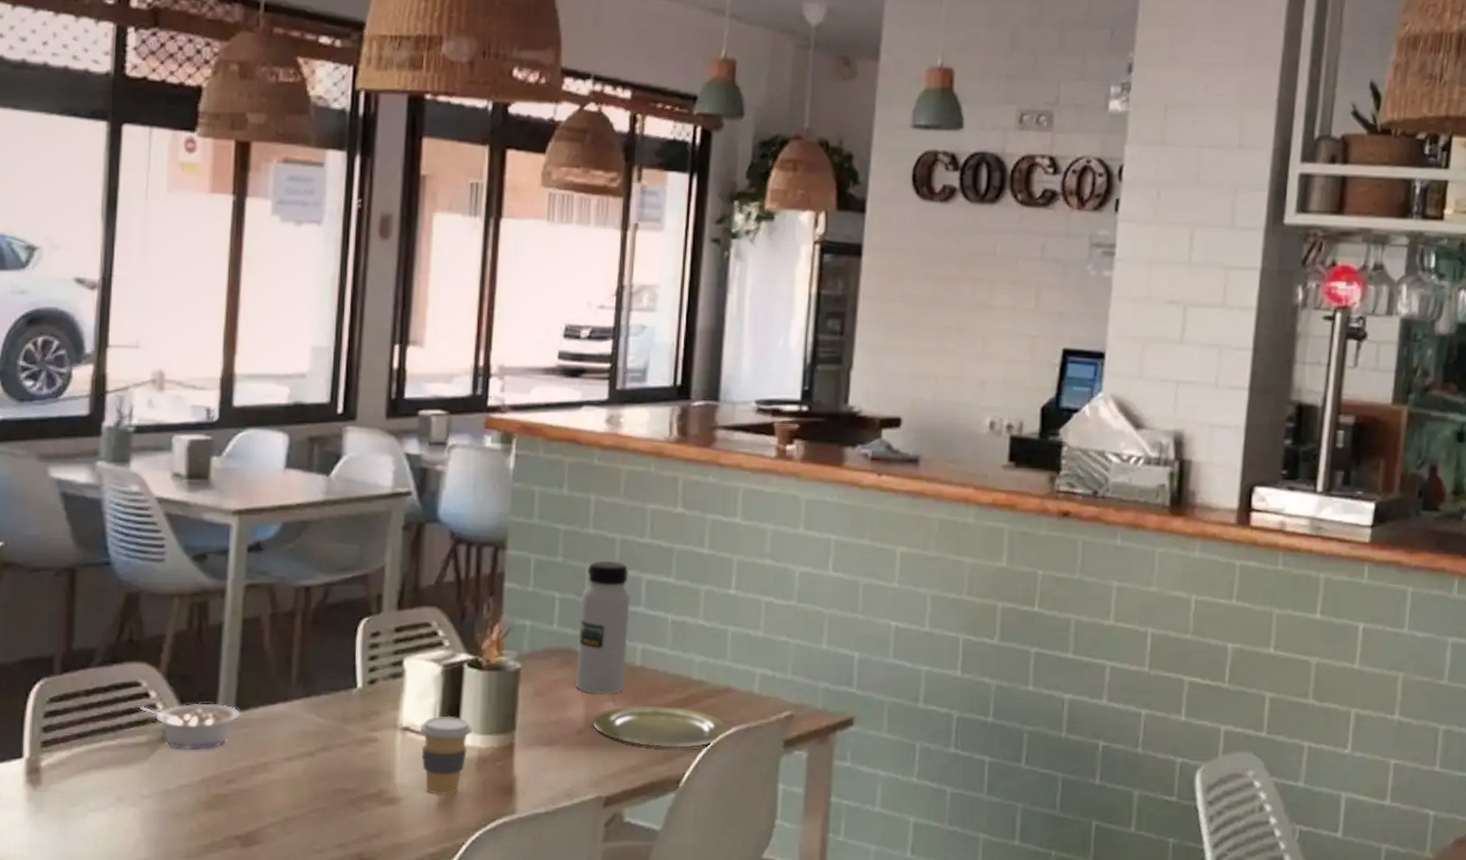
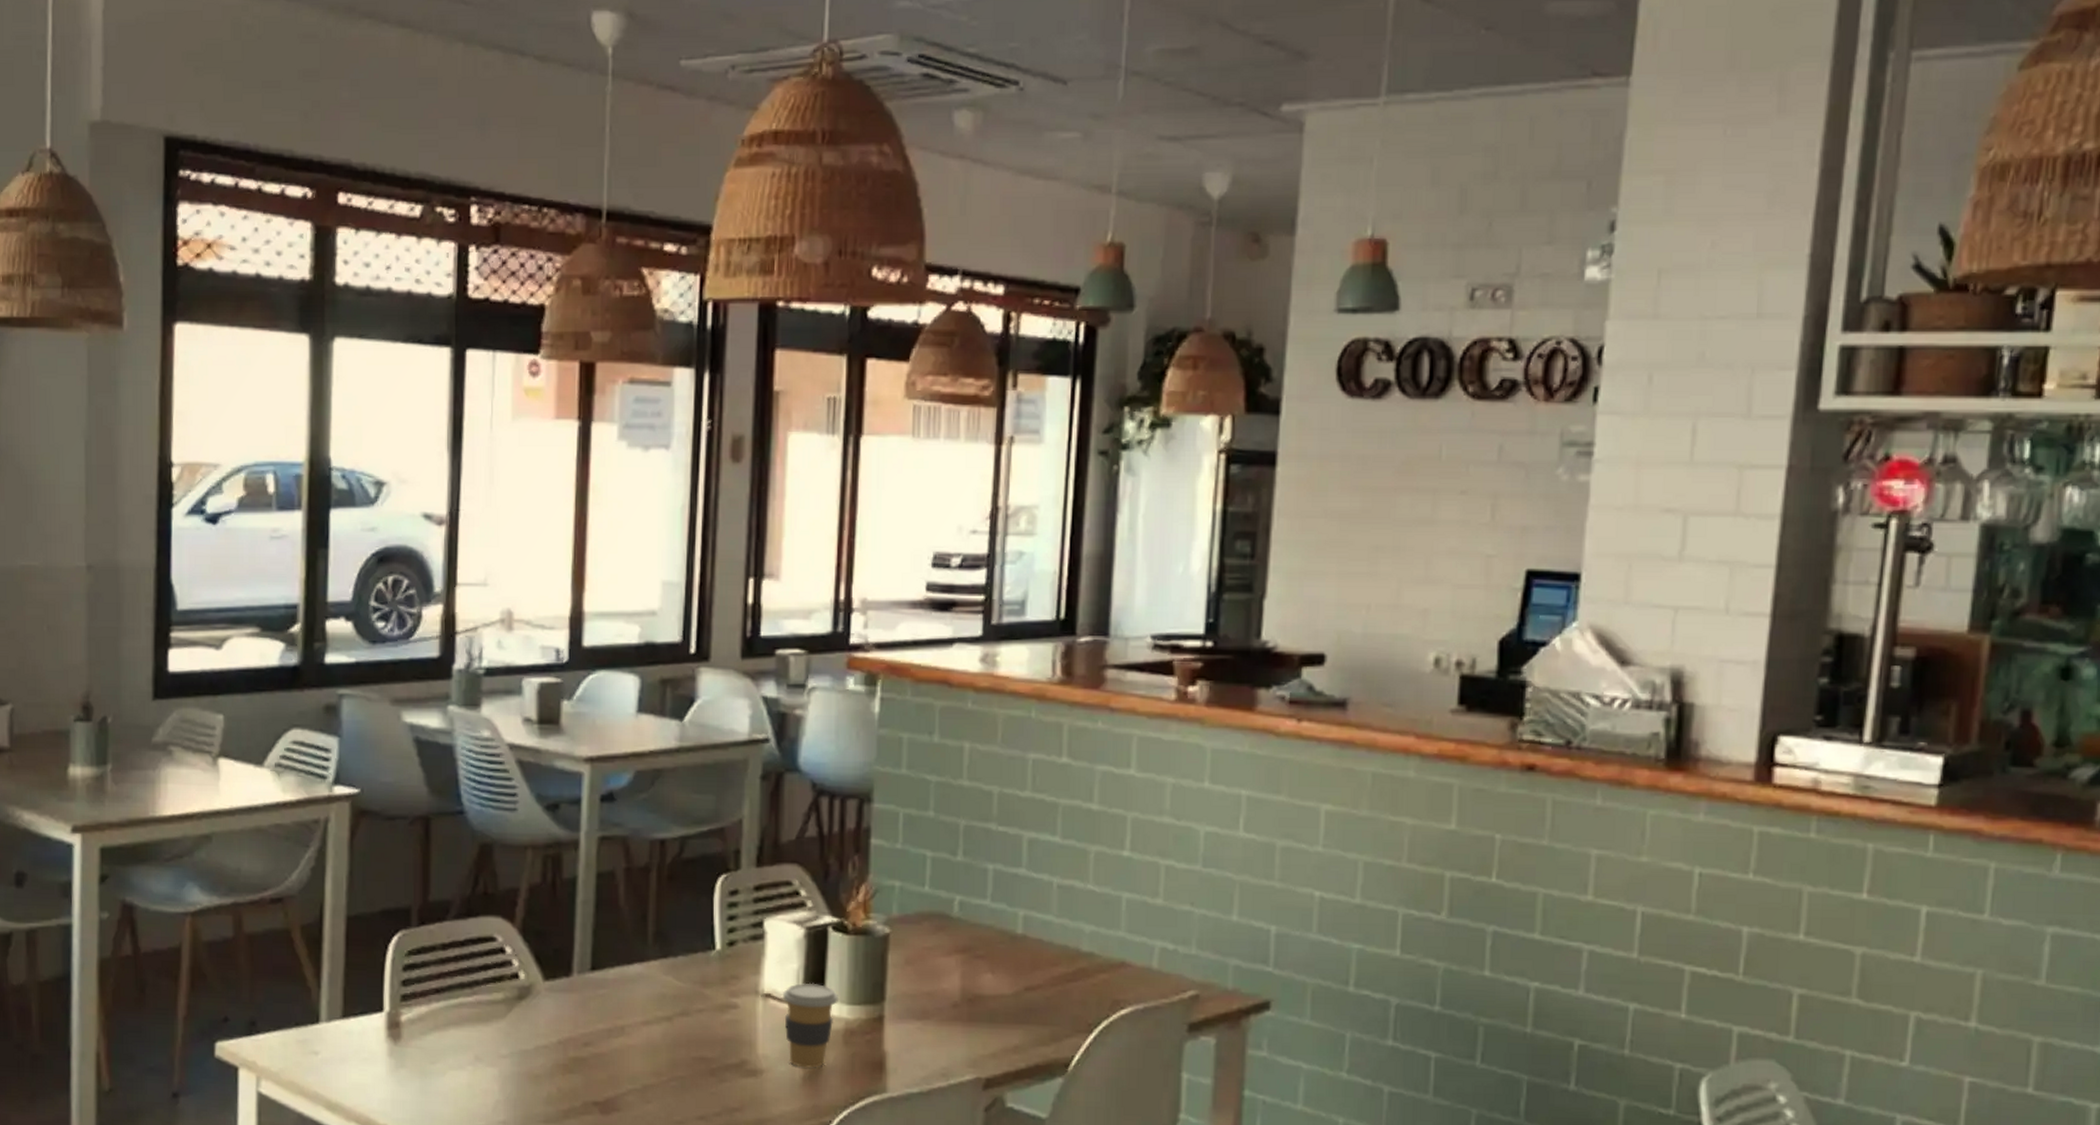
legume: present [140,703,241,750] -> none [496,961,596,1010]
water bottle: present [576,560,630,695] -> none [950,816,1010,965]
plate: present [592,705,731,748] -> none [969,978,1127,1028]

